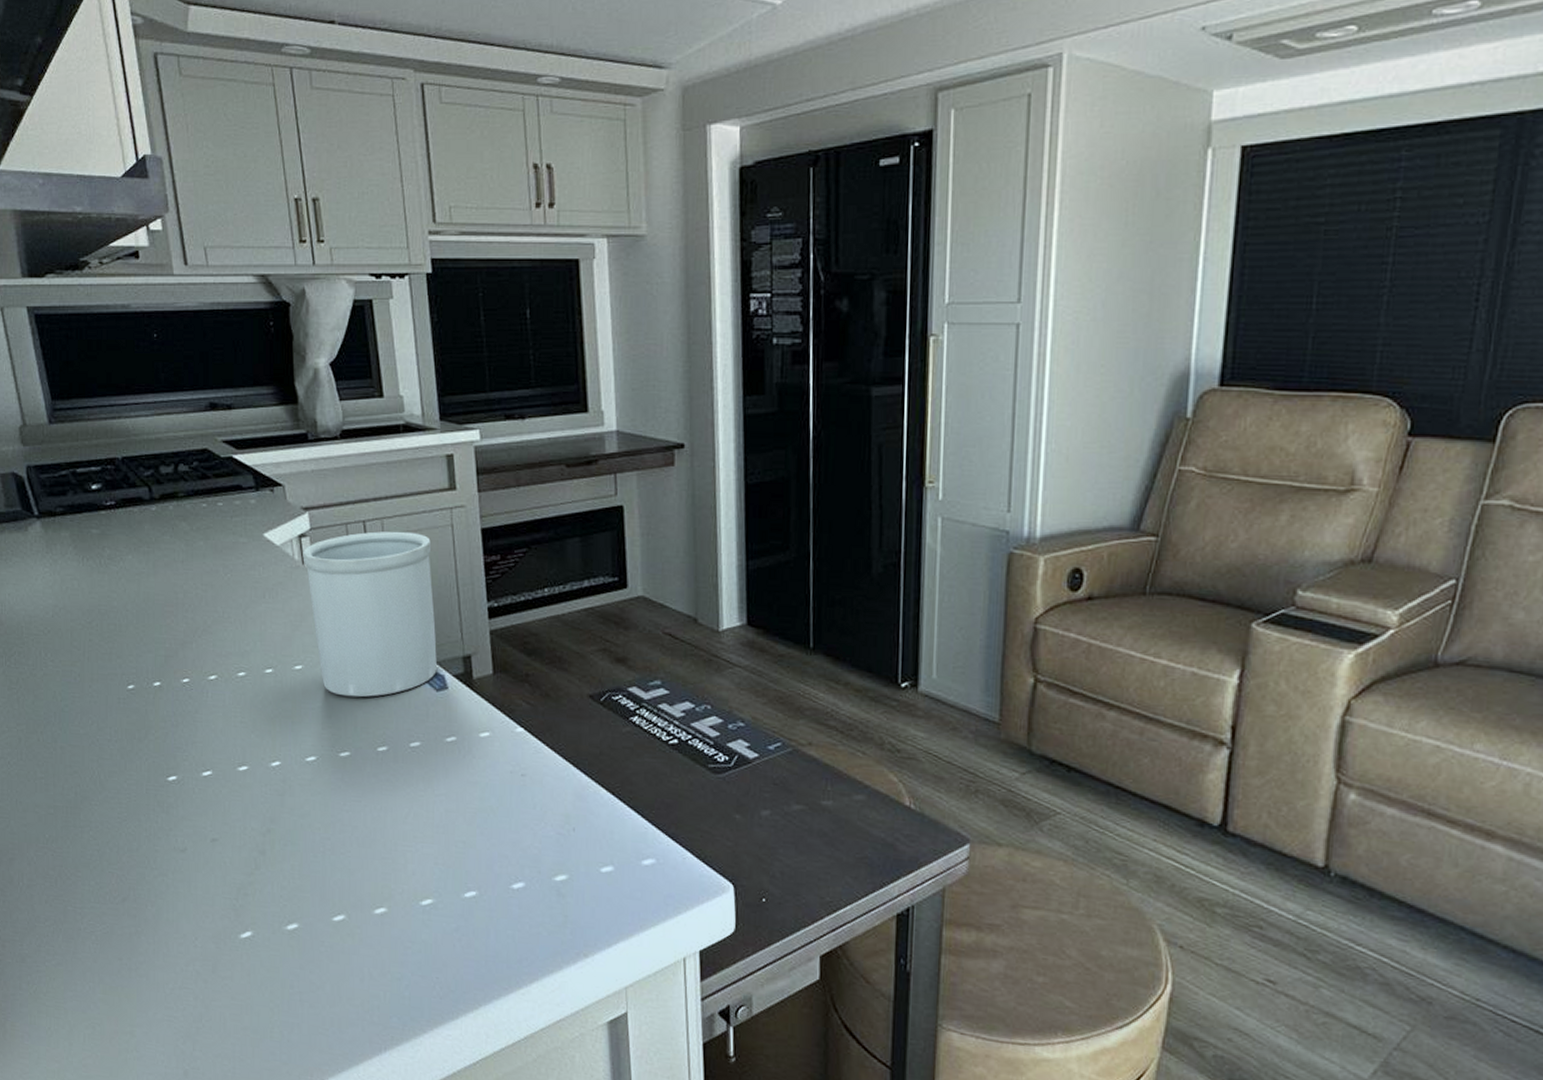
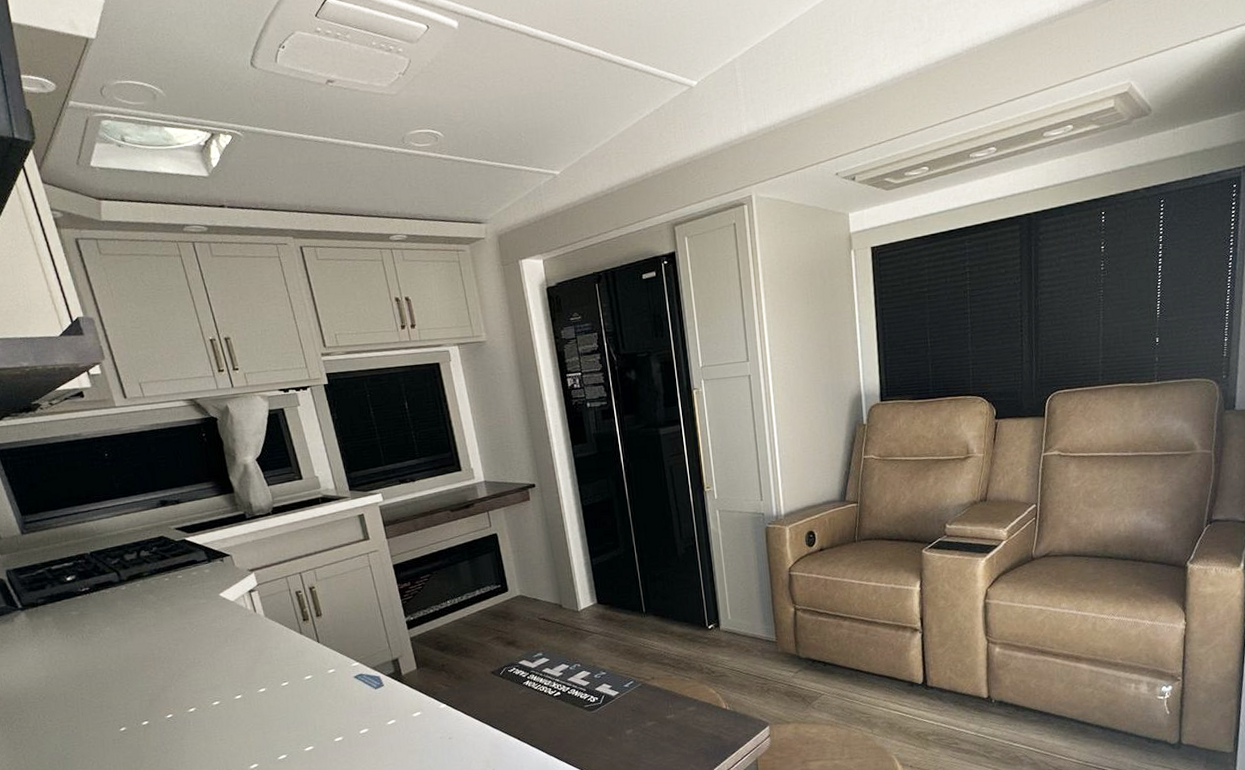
utensil holder: present [303,531,437,698] -> none [253,575,373,706]

